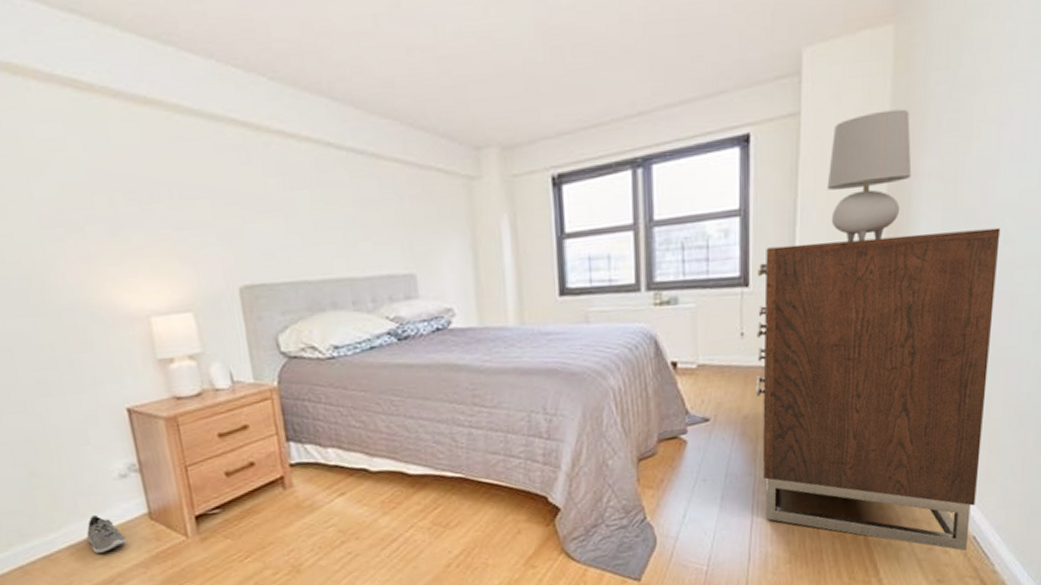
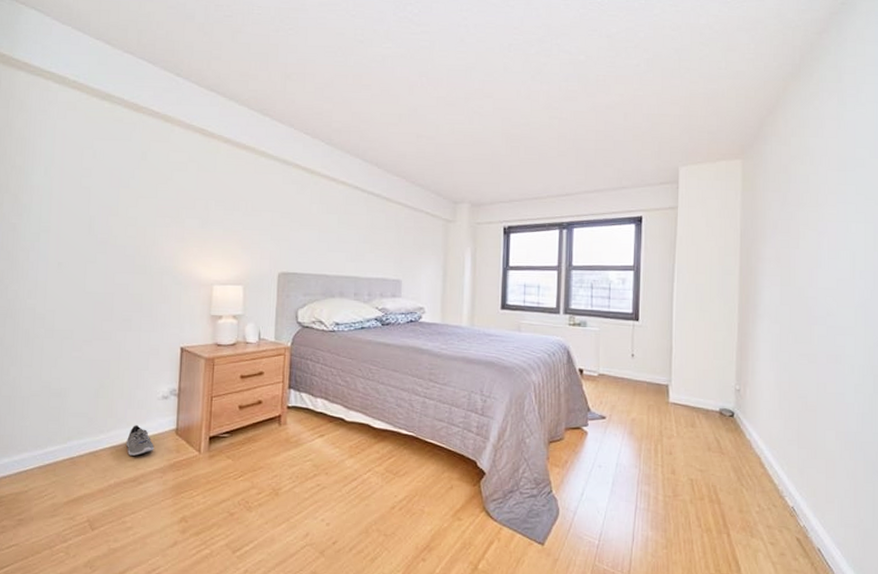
dresser: present [755,227,1001,551] -> none [641,295,824,561]
table lamp: present [827,108,912,243] -> none [696,213,757,300]

